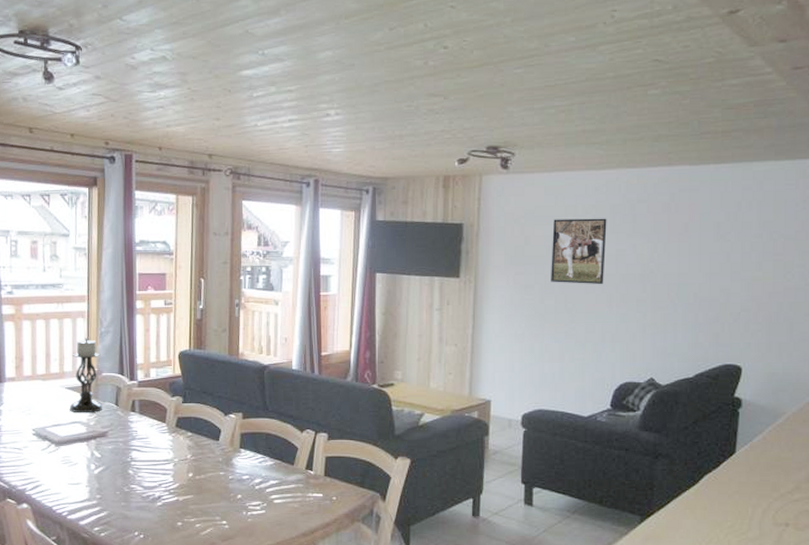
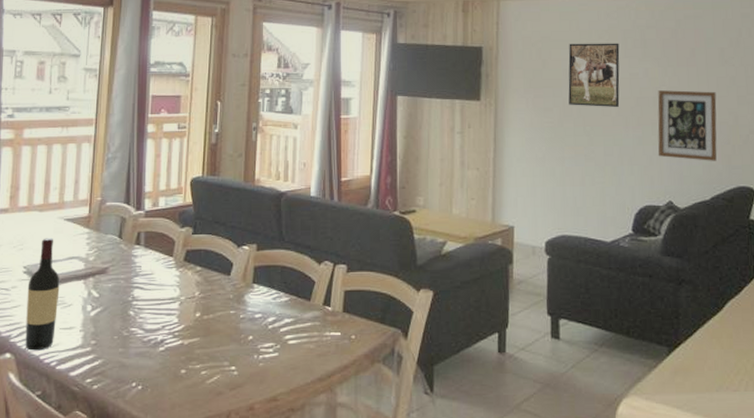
wine bottle: none [37,404,66,502] -> present [25,238,60,351]
candle holder: present [69,338,102,413] -> none [67,164,106,248]
wall art: none [641,267,708,339] -> present [657,90,717,161]

